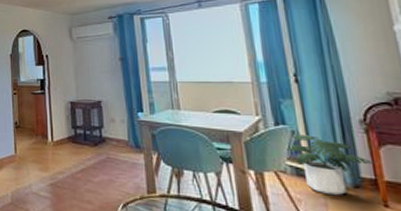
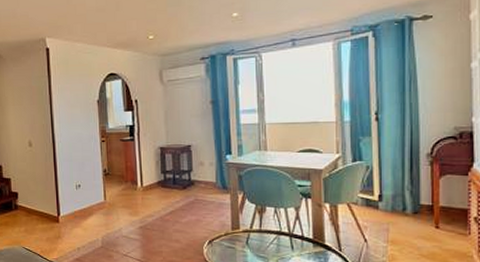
potted plant: present [287,134,374,196] -> none [361,169,433,222]

